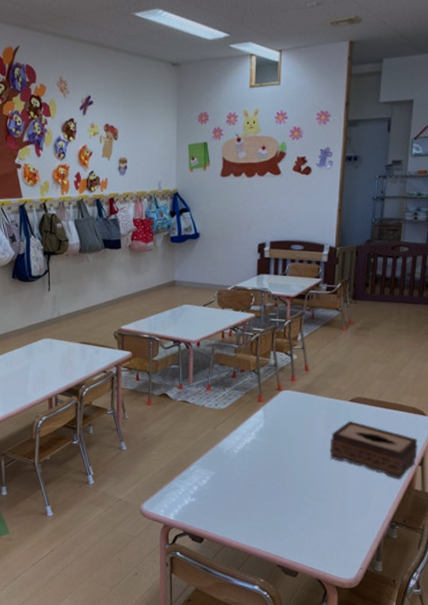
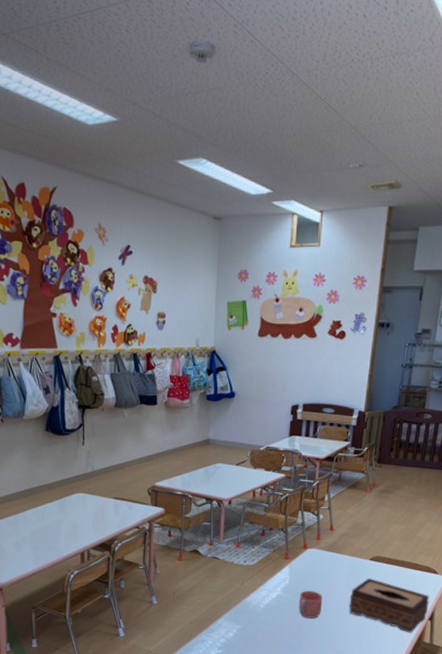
mug: none [275,435,301,464] -> present [298,591,323,618]

